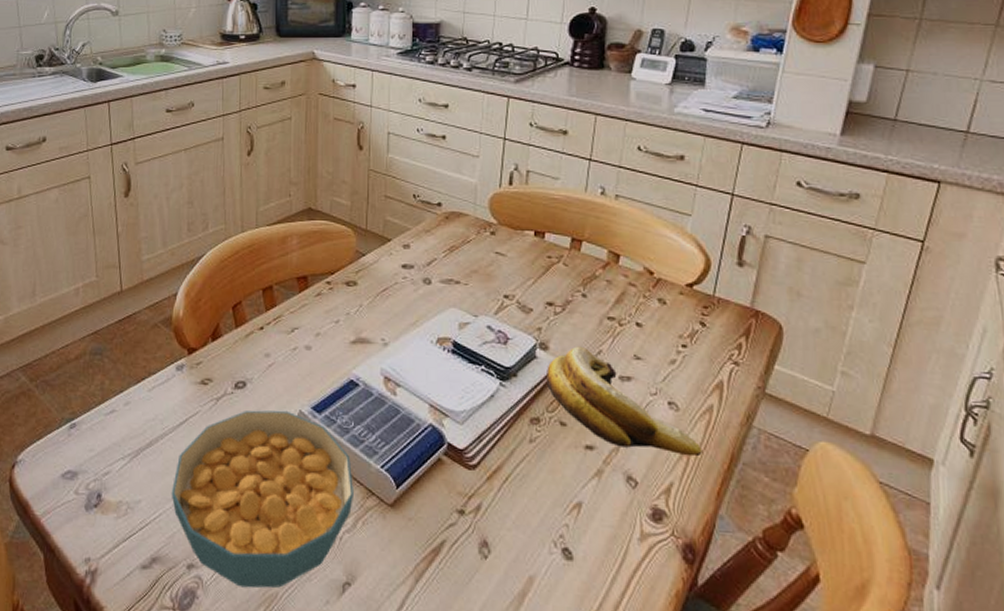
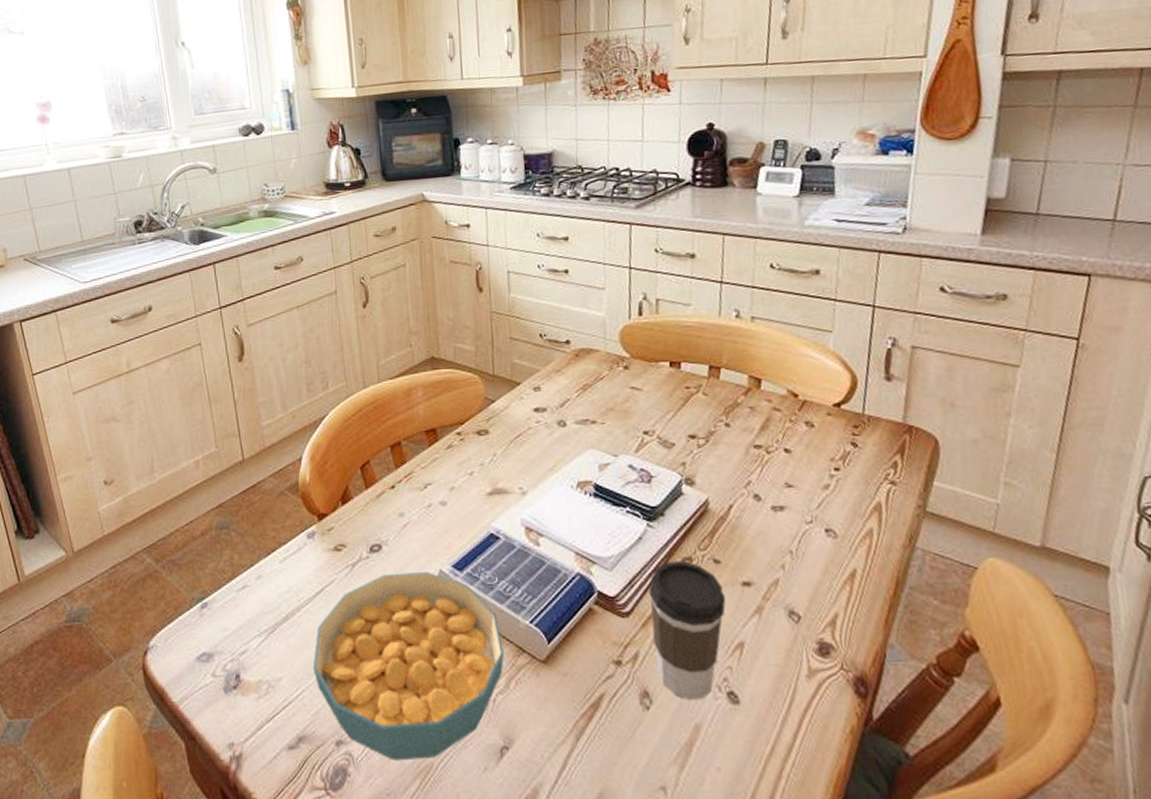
coffee cup: none [496,420,568,554] -> present [648,561,726,700]
banana: present [547,346,702,457] -> none [695,478,866,585]

